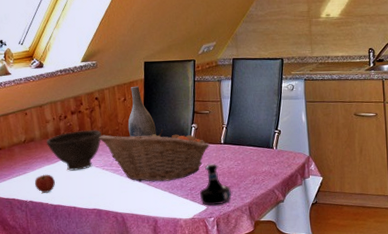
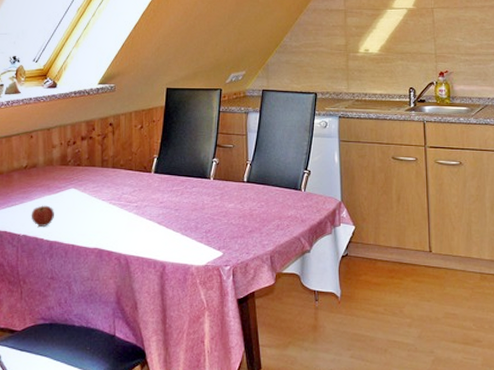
bowl: present [46,129,101,171] -> none [50,157,112,203]
fruit basket: present [98,129,210,182] -> none [108,162,231,221]
vase: present [127,86,156,137] -> none [142,113,173,169]
tequila bottle: present [199,163,232,206] -> none [215,203,253,252]

